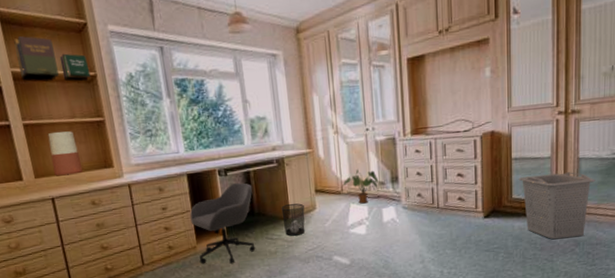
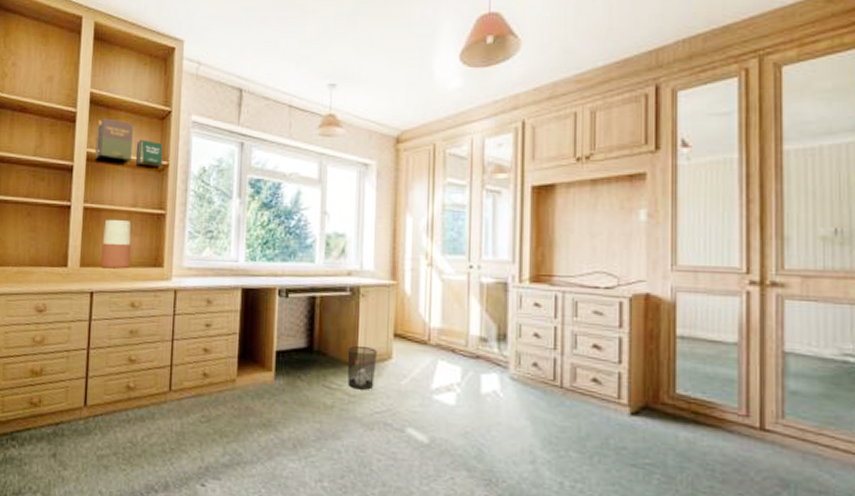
office chair: present [190,183,256,264] -> none [235,308,316,411]
house plant: present [342,169,379,204] -> none [430,316,480,363]
laundry basket: present [518,172,596,240] -> none [685,365,814,475]

